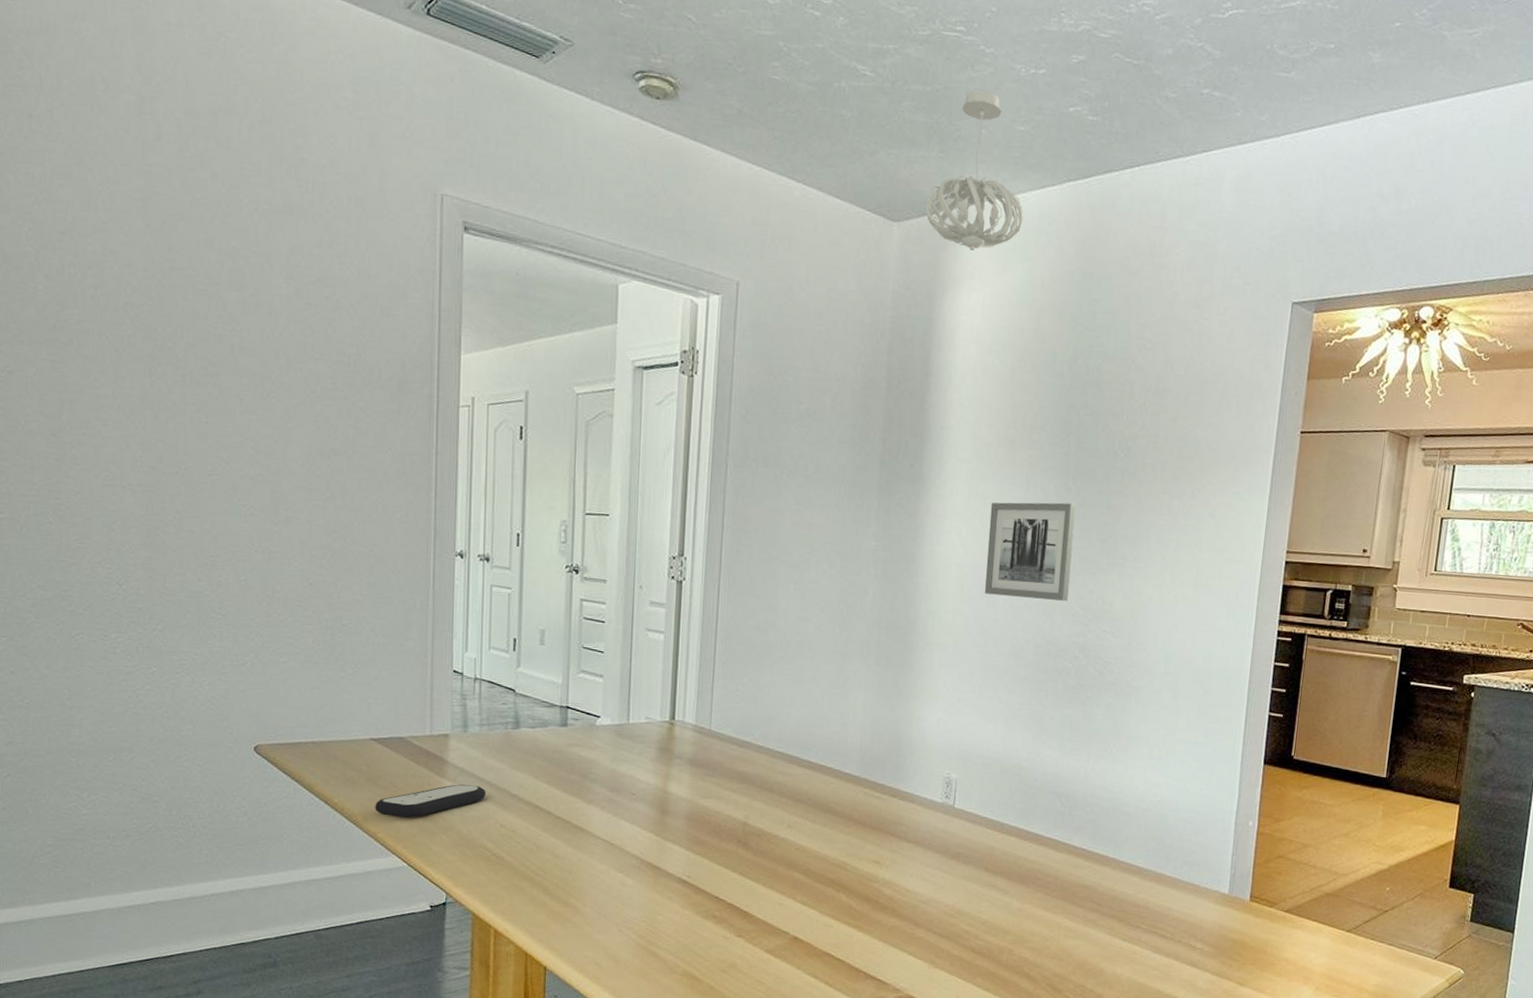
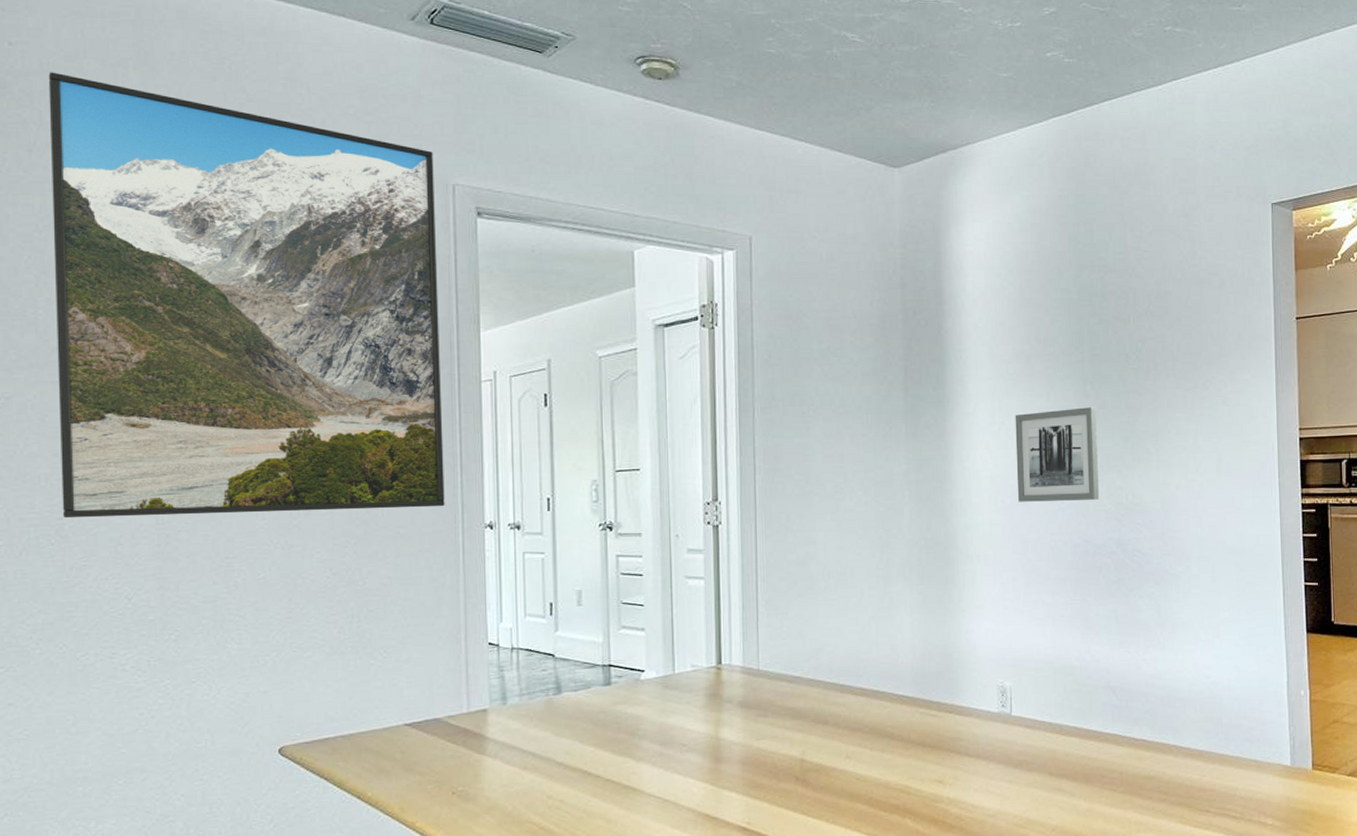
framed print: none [48,33,423,530] -> present [48,72,445,519]
remote control: present [375,784,487,819] -> none [412,758,531,803]
pendant light: present [925,89,1024,250] -> none [922,45,1016,186]

